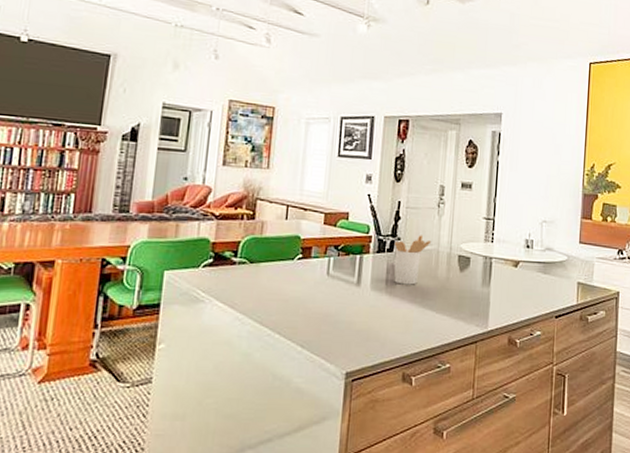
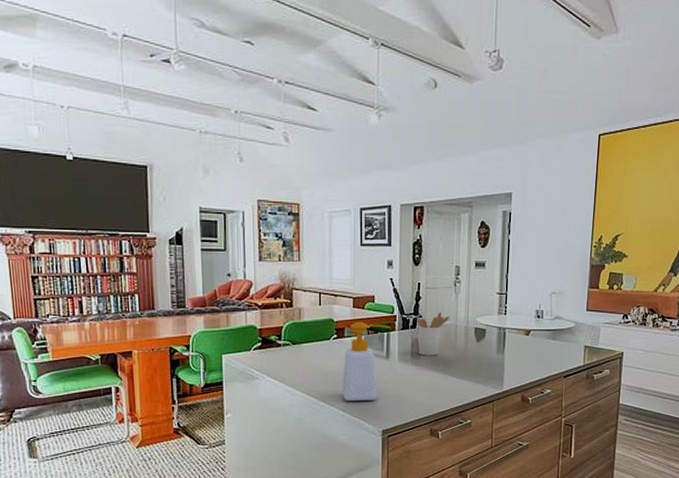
soap bottle: none [302,240,364,336] -> present [343,321,390,402]

